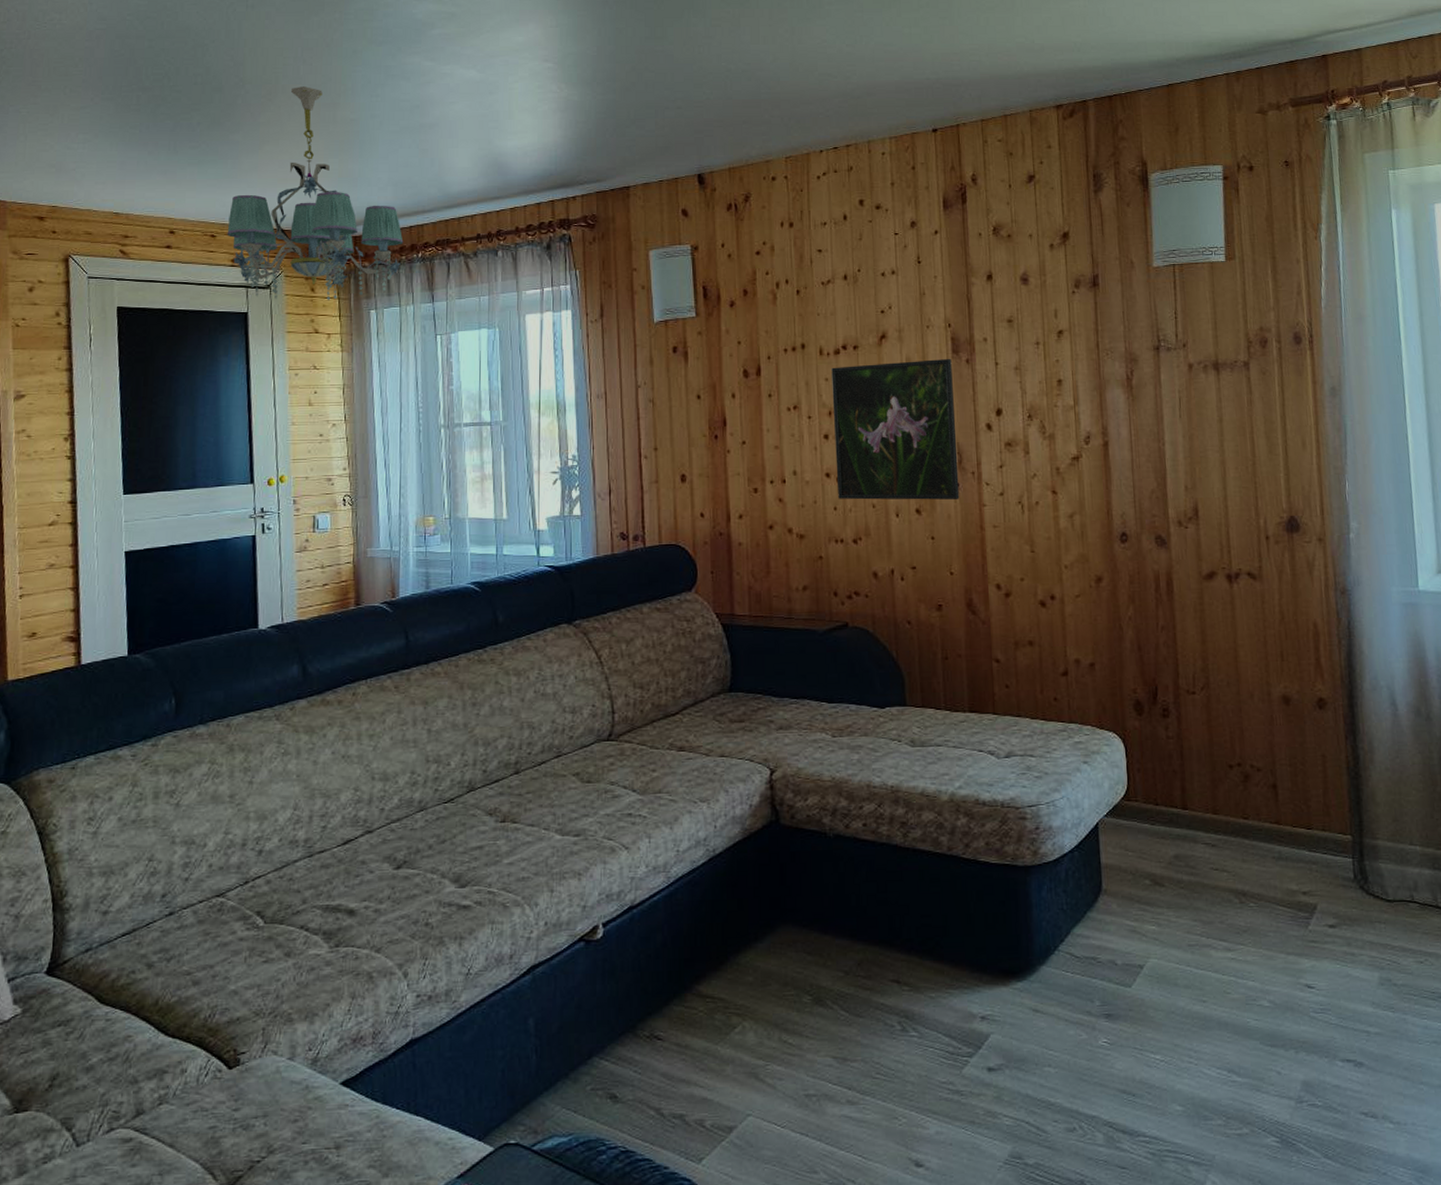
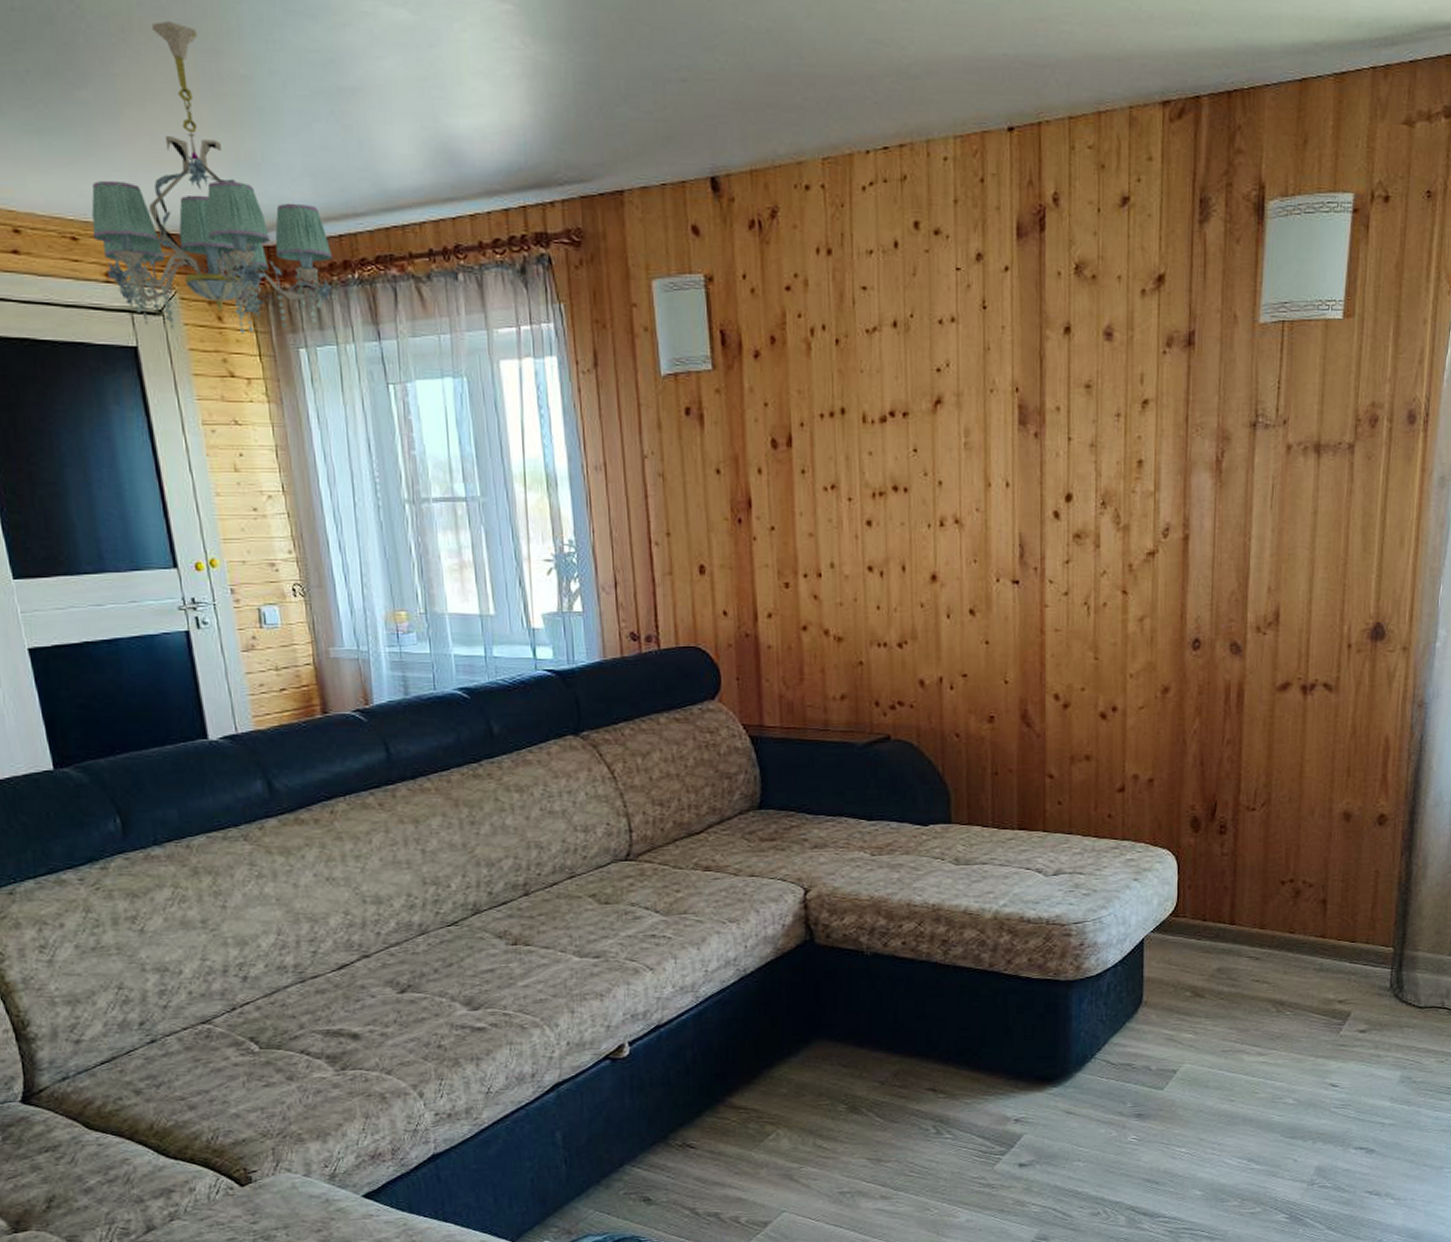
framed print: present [831,358,960,500] -> none [876,430,1019,600]

